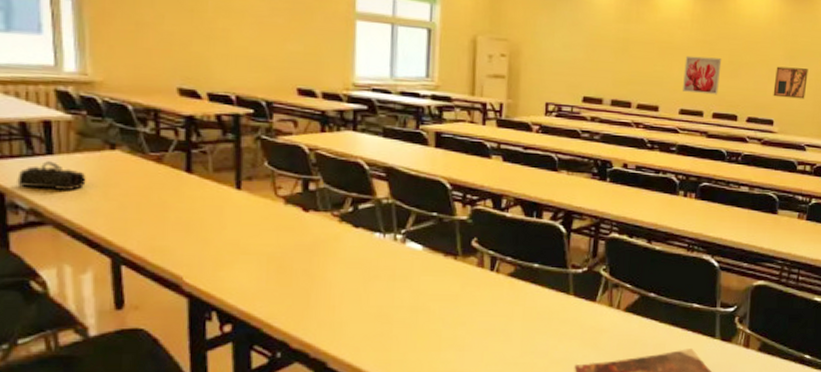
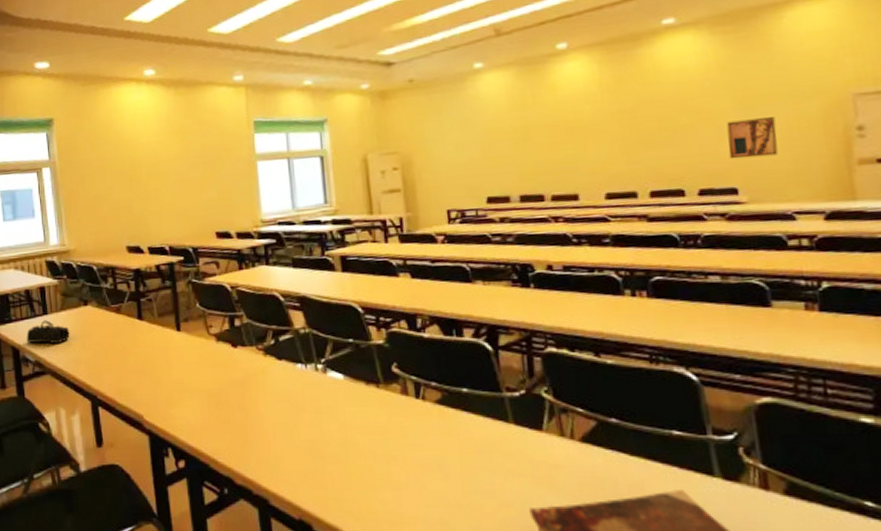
wall art: present [683,55,722,95] -> none [600,126,652,174]

